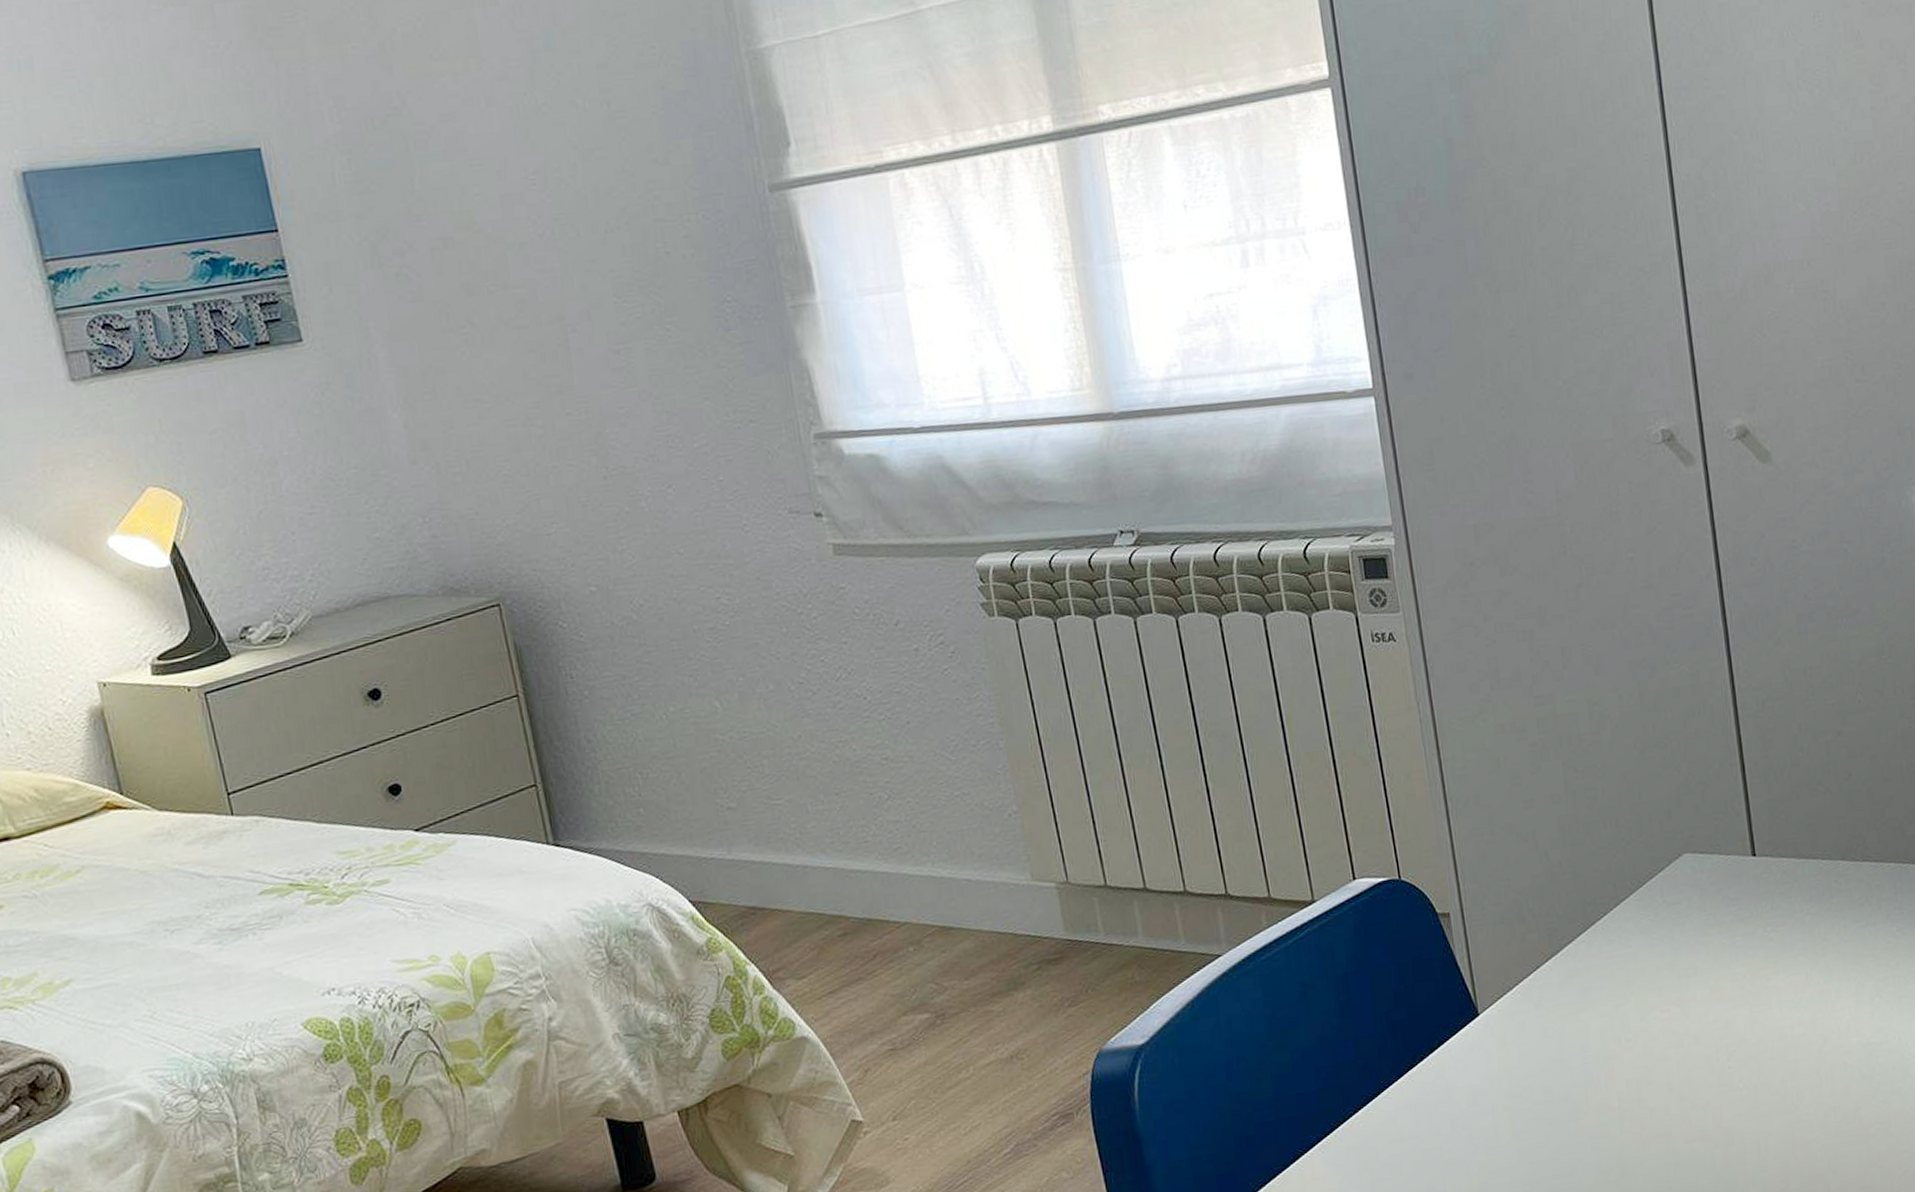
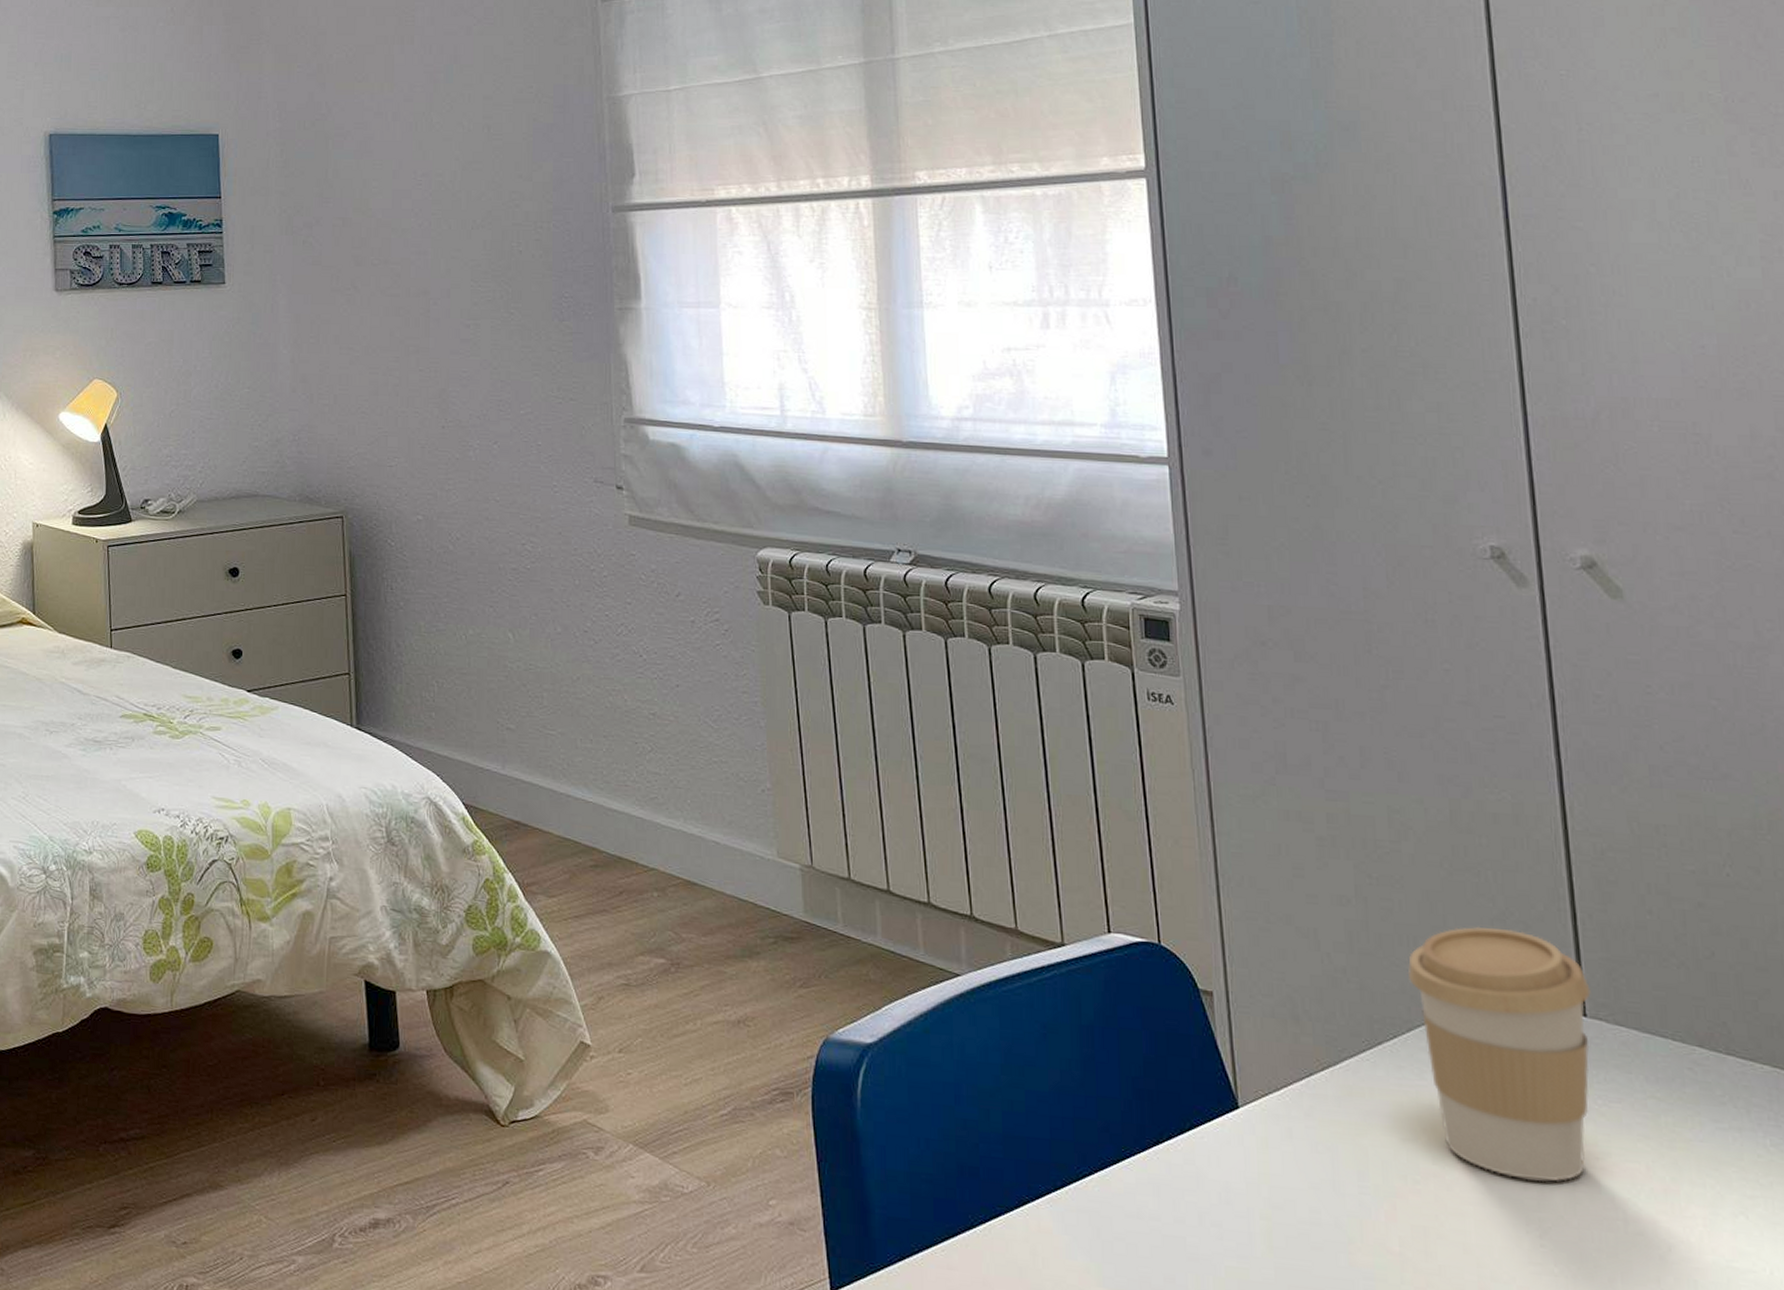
coffee cup: none [1612,791,1760,1015] -> present [1407,926,1591,1182]

